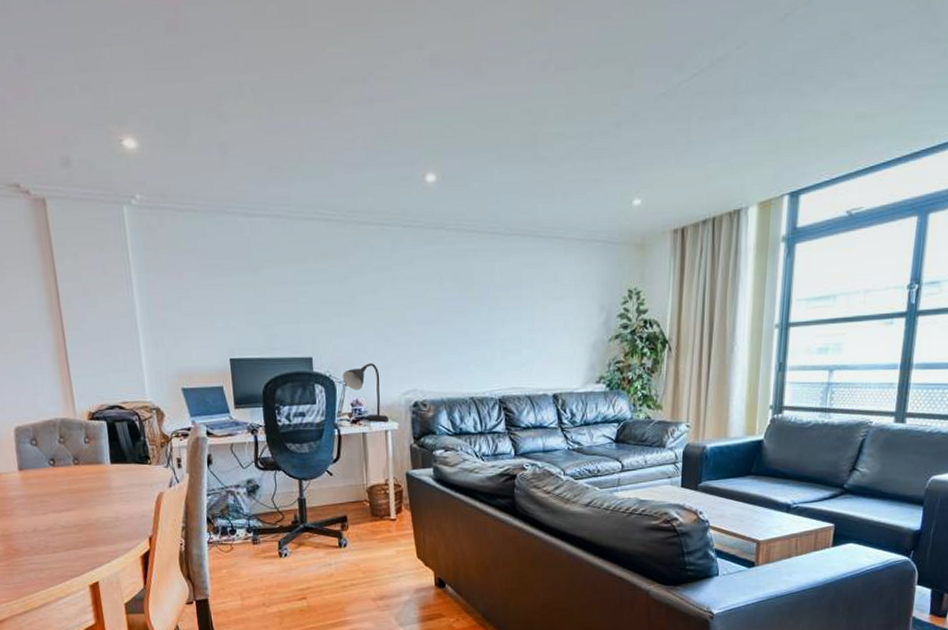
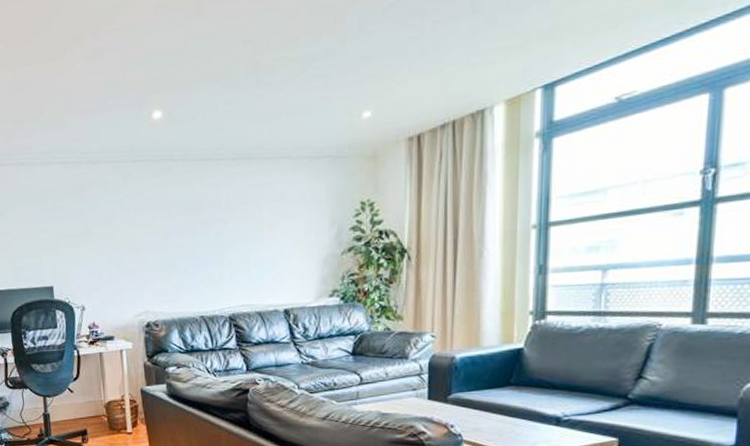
desk lamp: present [342,363,390,423] -> none [80,289,124,343]

